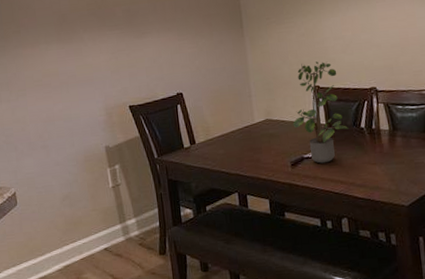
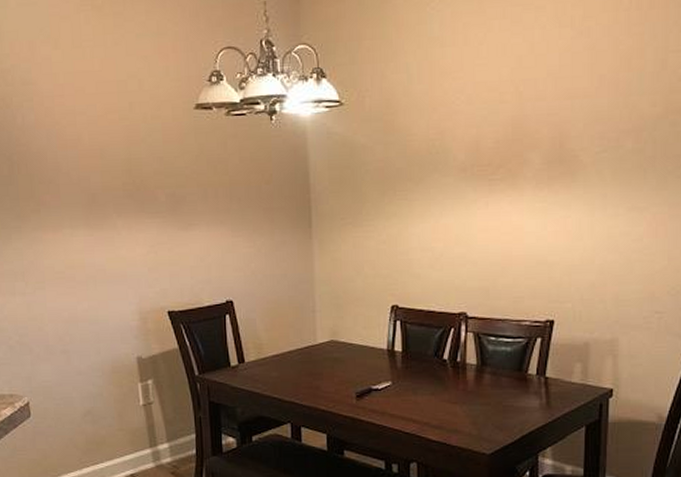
potted plant: present [293,61,349,164] -> none [362,276,429,397]

